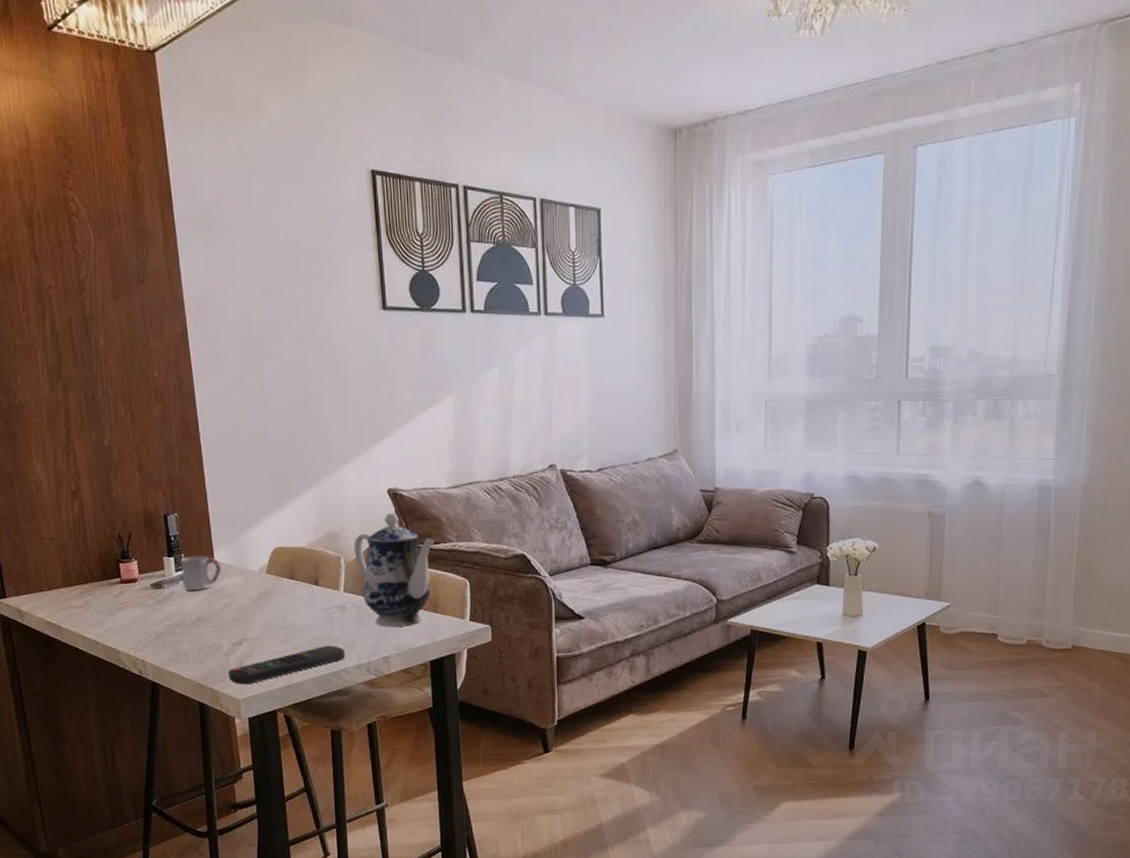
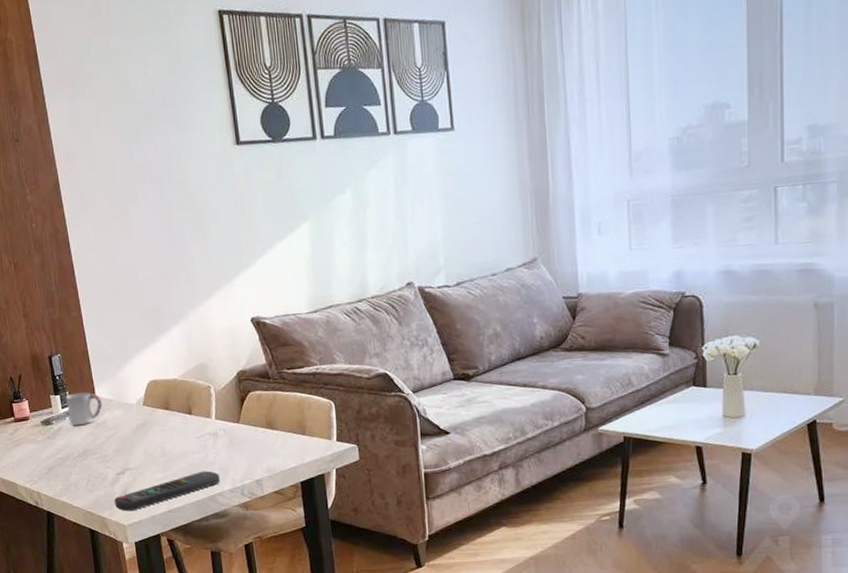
teapot: present [354,513,435,627] -> none [222,341,299,451]

